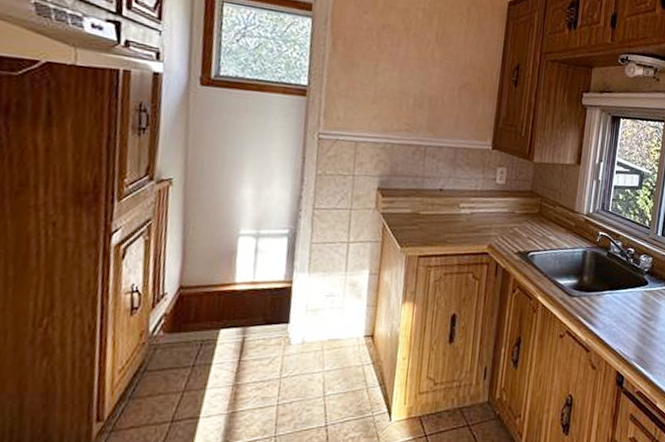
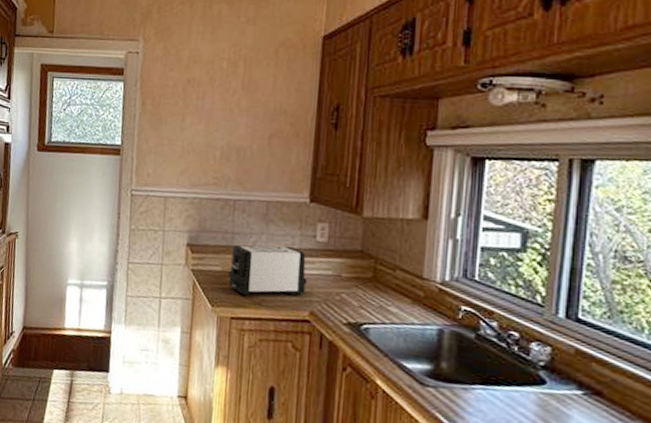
toaster: none [417,188,488,236] -> present [228,245,308,297]

